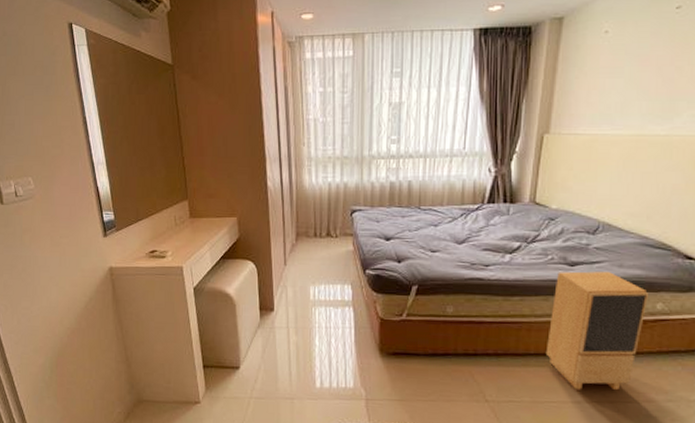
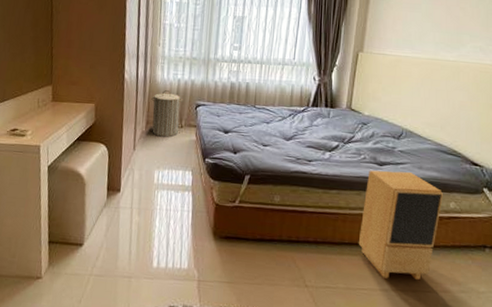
laundry hamper: none [298,196,336,249] -> present [150,90,183,137]

